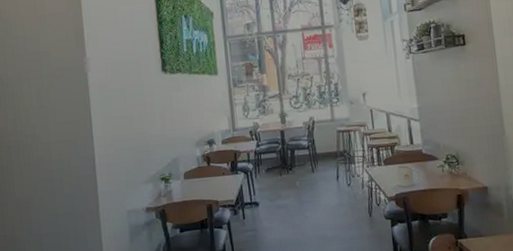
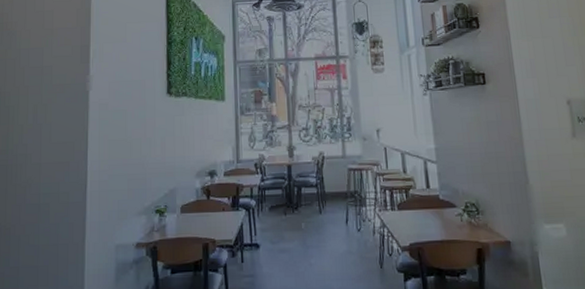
mug: present [395,165,420,188] -> none [410,211,437,237]

